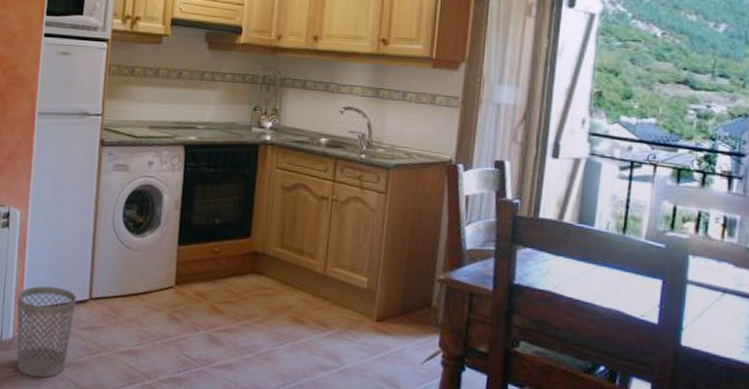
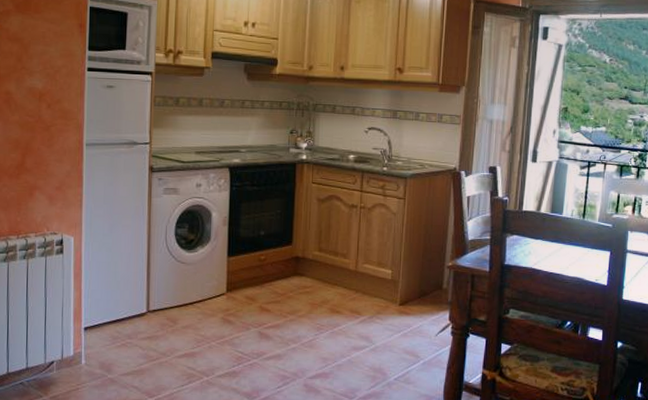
wastebasket: present [16,286,77,378] -> none [76,304,135,388]

